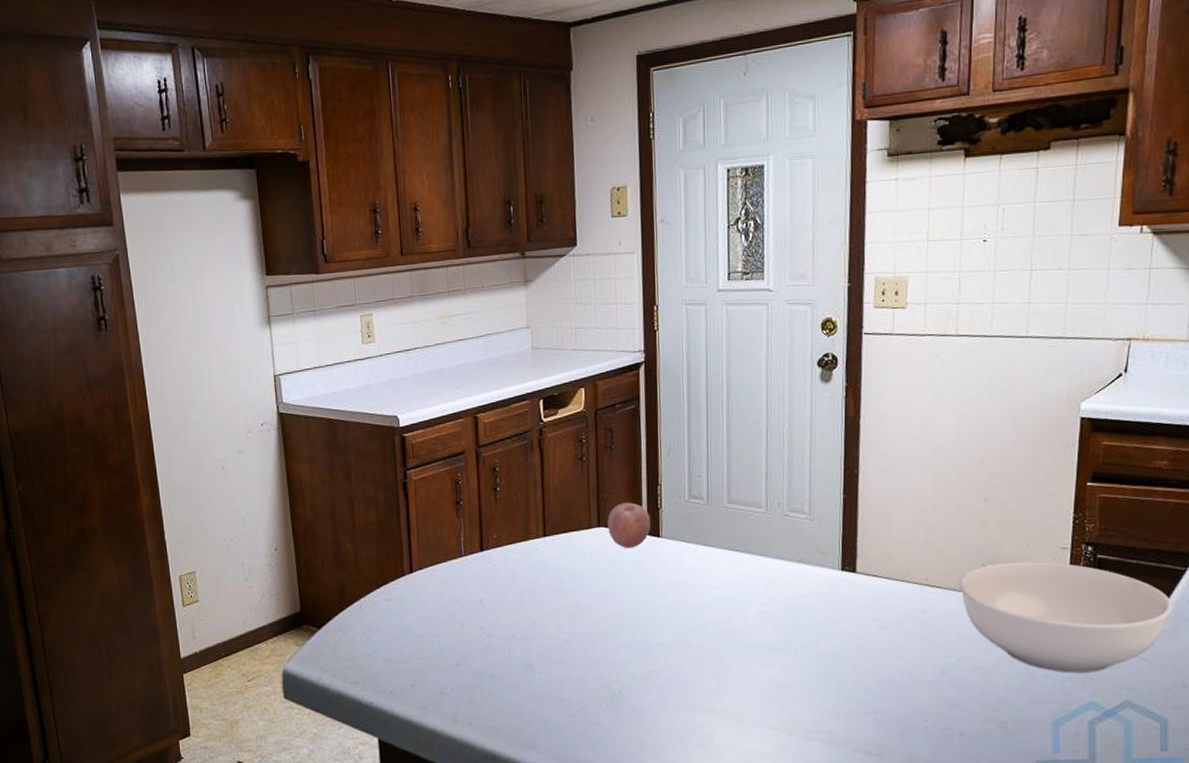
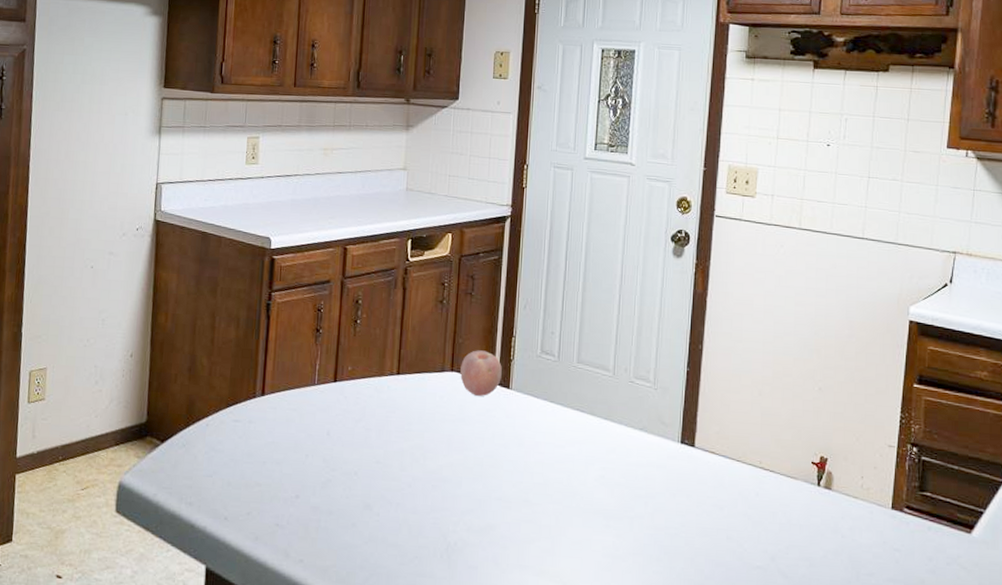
bowl: present [959,561,1173,673] -> none [792,453,991,576]

